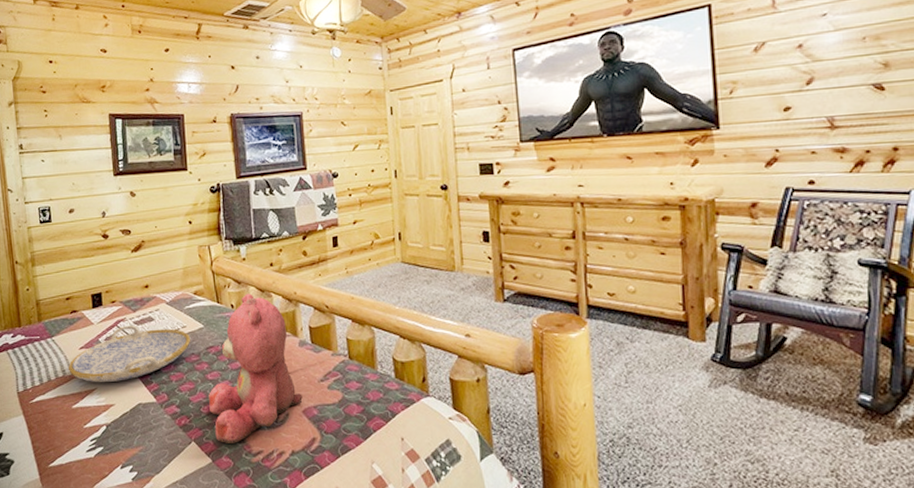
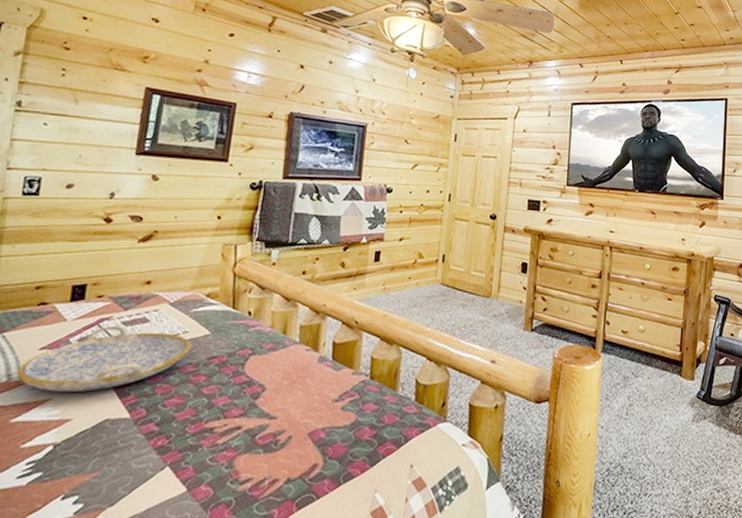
teddy bear: present [209,293,303,443] -> none [197,301,311,469]

